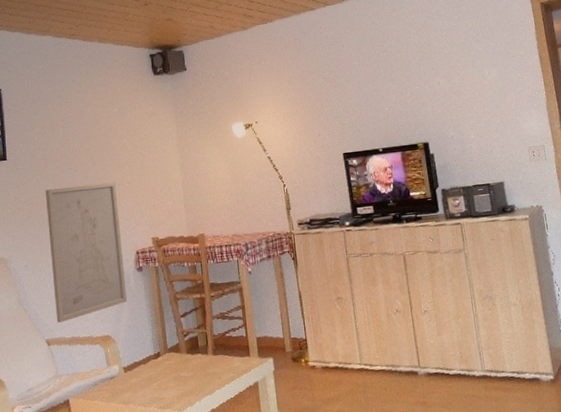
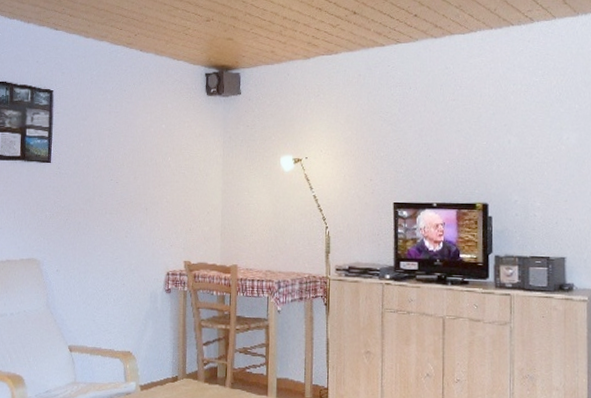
wall art: present [45,182,128,323] -> none [80,197,155,331]

